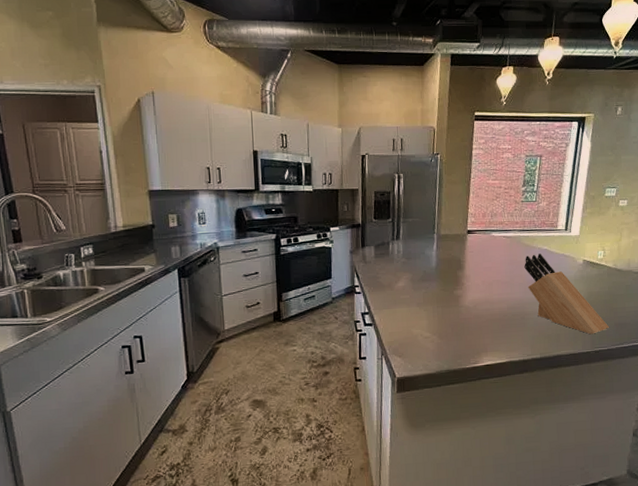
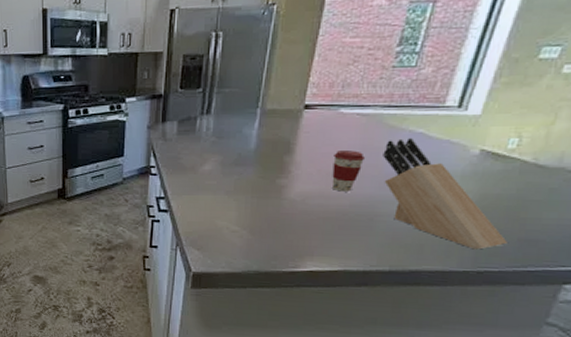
coffee cup: none [492,265,514,297] -> present [331,151,366,192]

